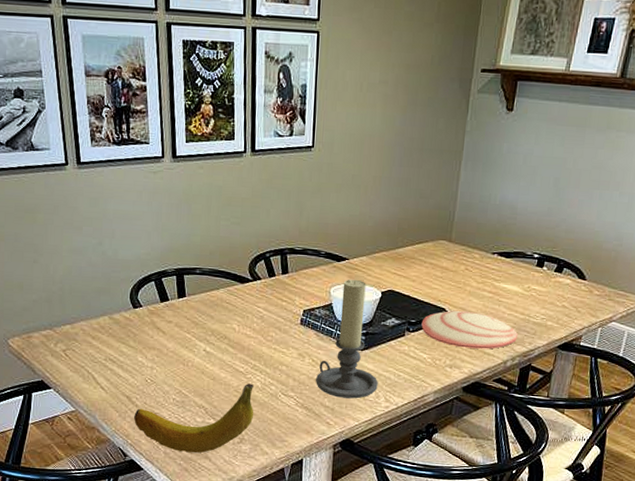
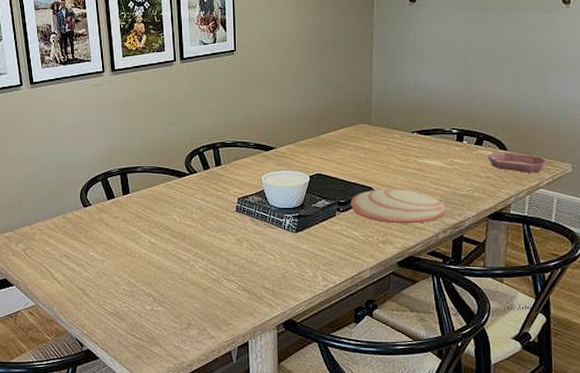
fruit: present [134,384,254,453] -> none [89,271,199,340]
candle holder: present [316,279,378,399] -> none [255,166,315,279]
bowl: none [565,281,624,306] -> present [487,152,548,173]

